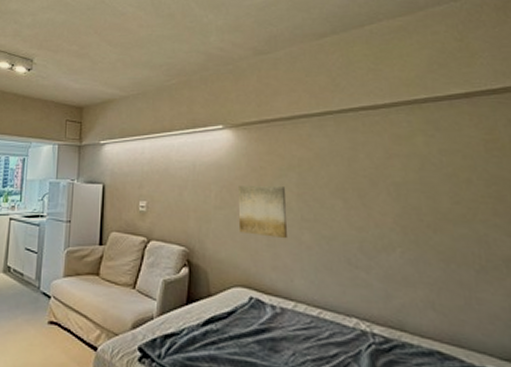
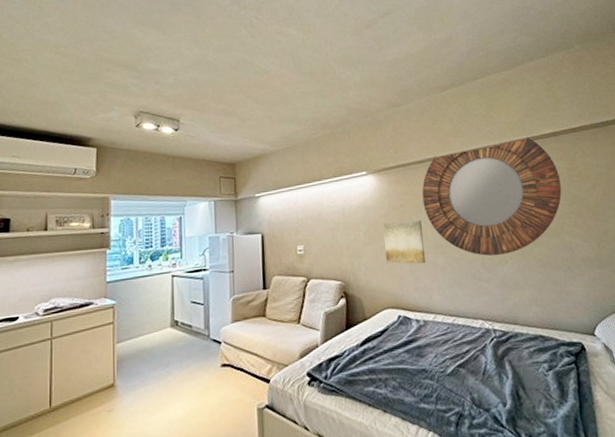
home mirror: none [287,96,475,241] -> present [422,136,562,256]

